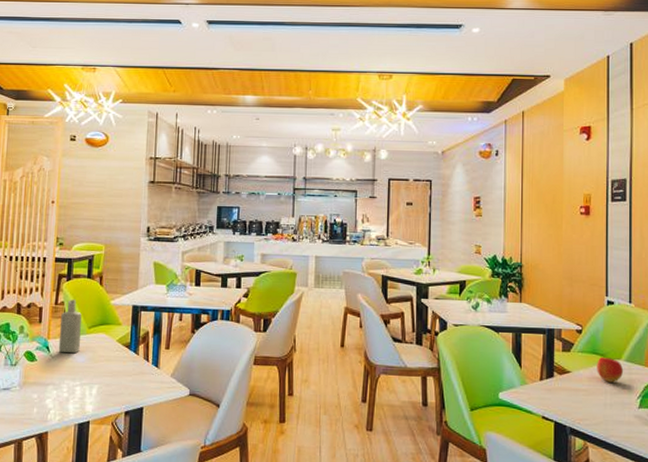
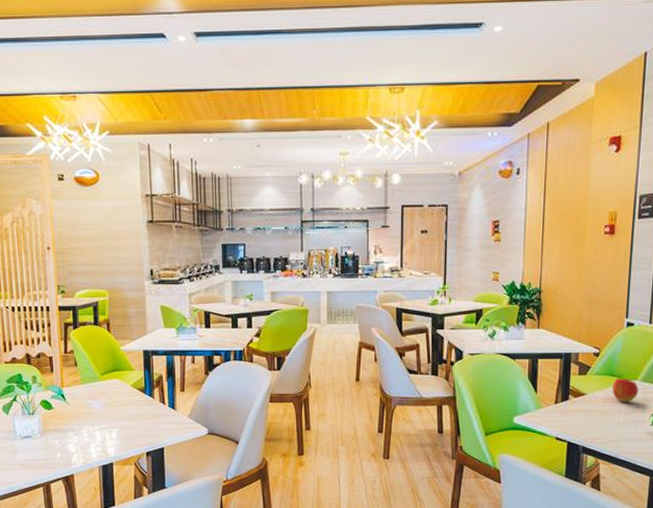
bottle: present [58,300,82,354] -> none [71,348,95,400]

